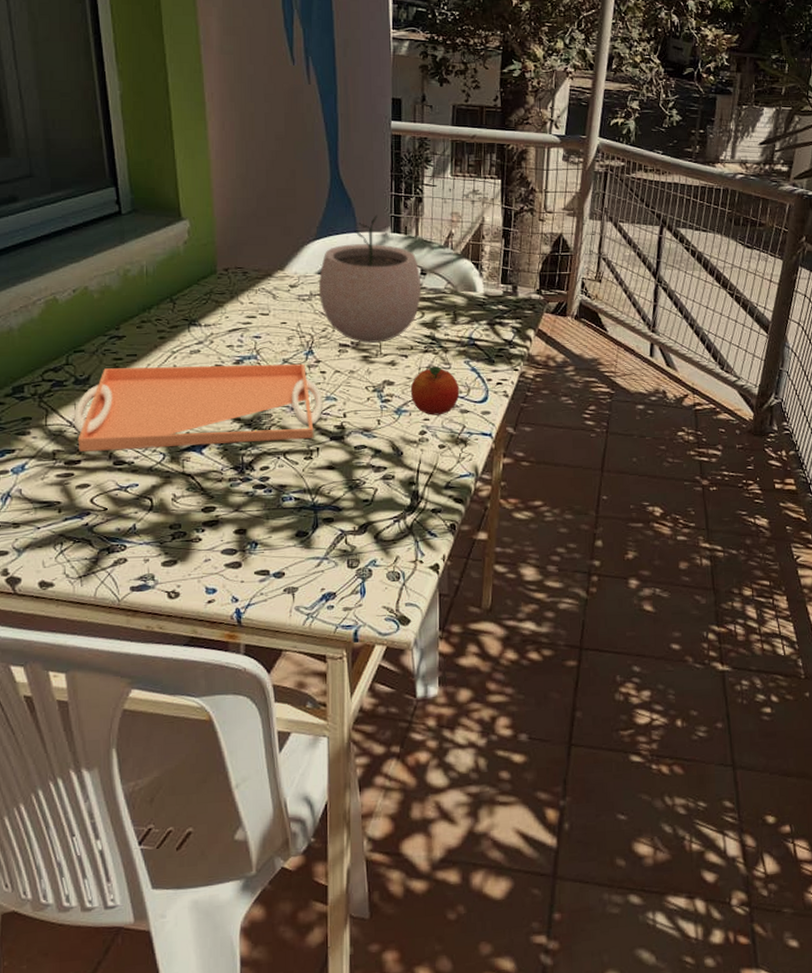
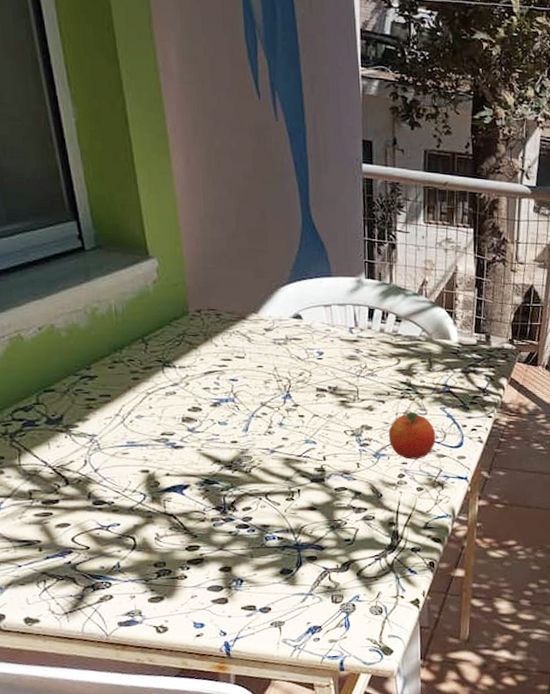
serving tray: present [73,363,323,451] -> none [48,407,303,491]
plant pot: present [318,214,422,343] -> none [293,260,397,388]

